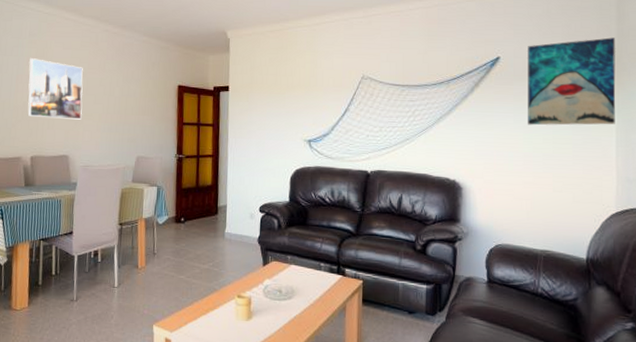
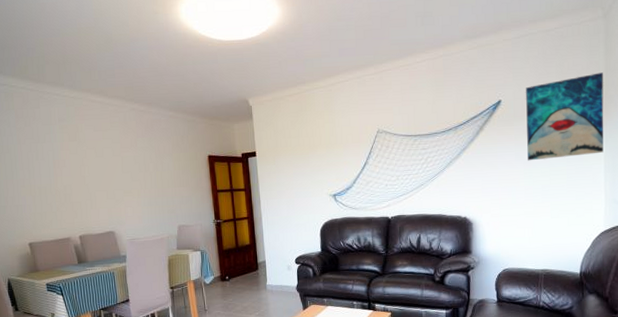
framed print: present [27,58,83,120] -> none [63,143,122,199]

